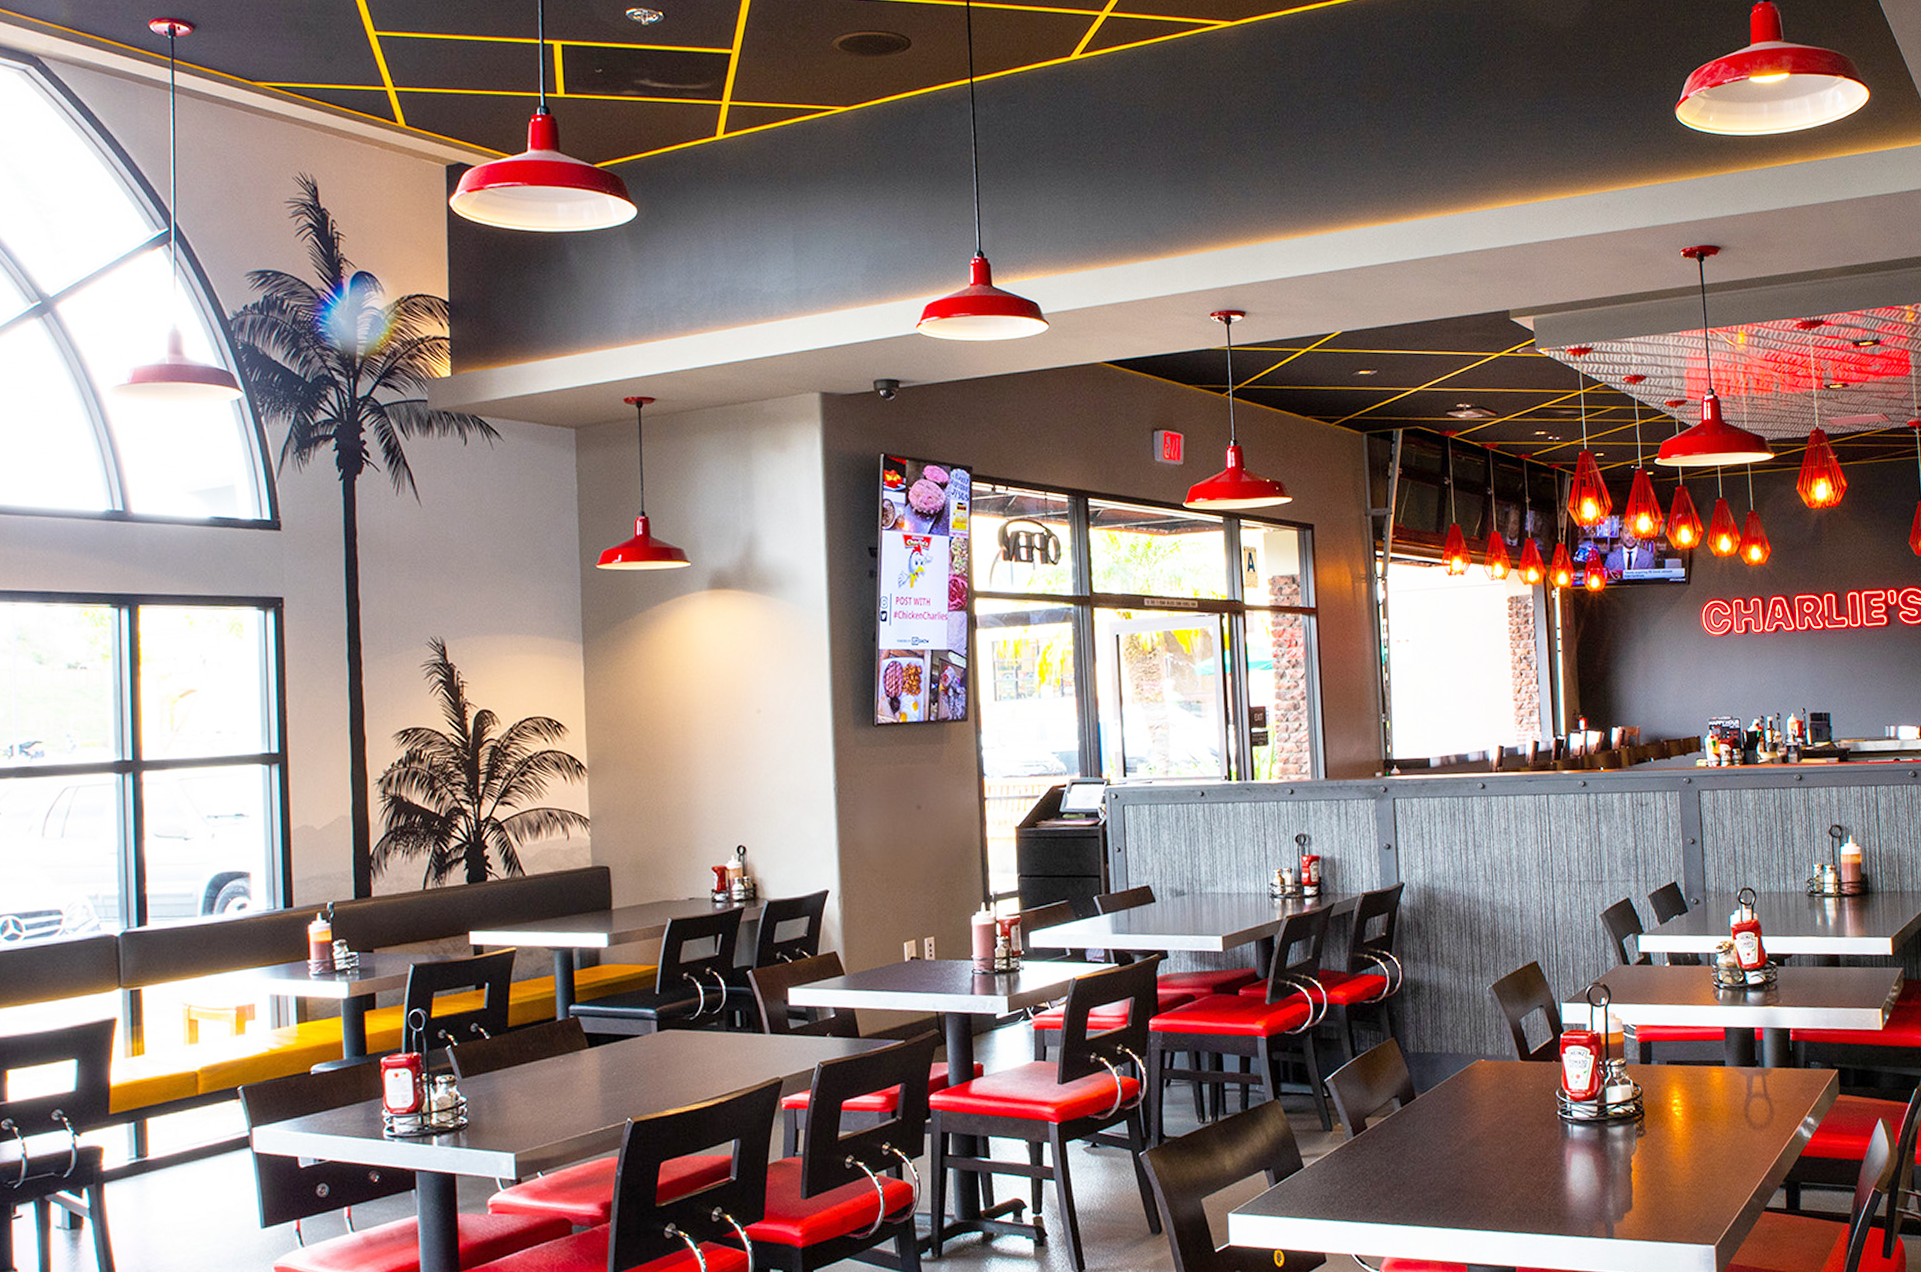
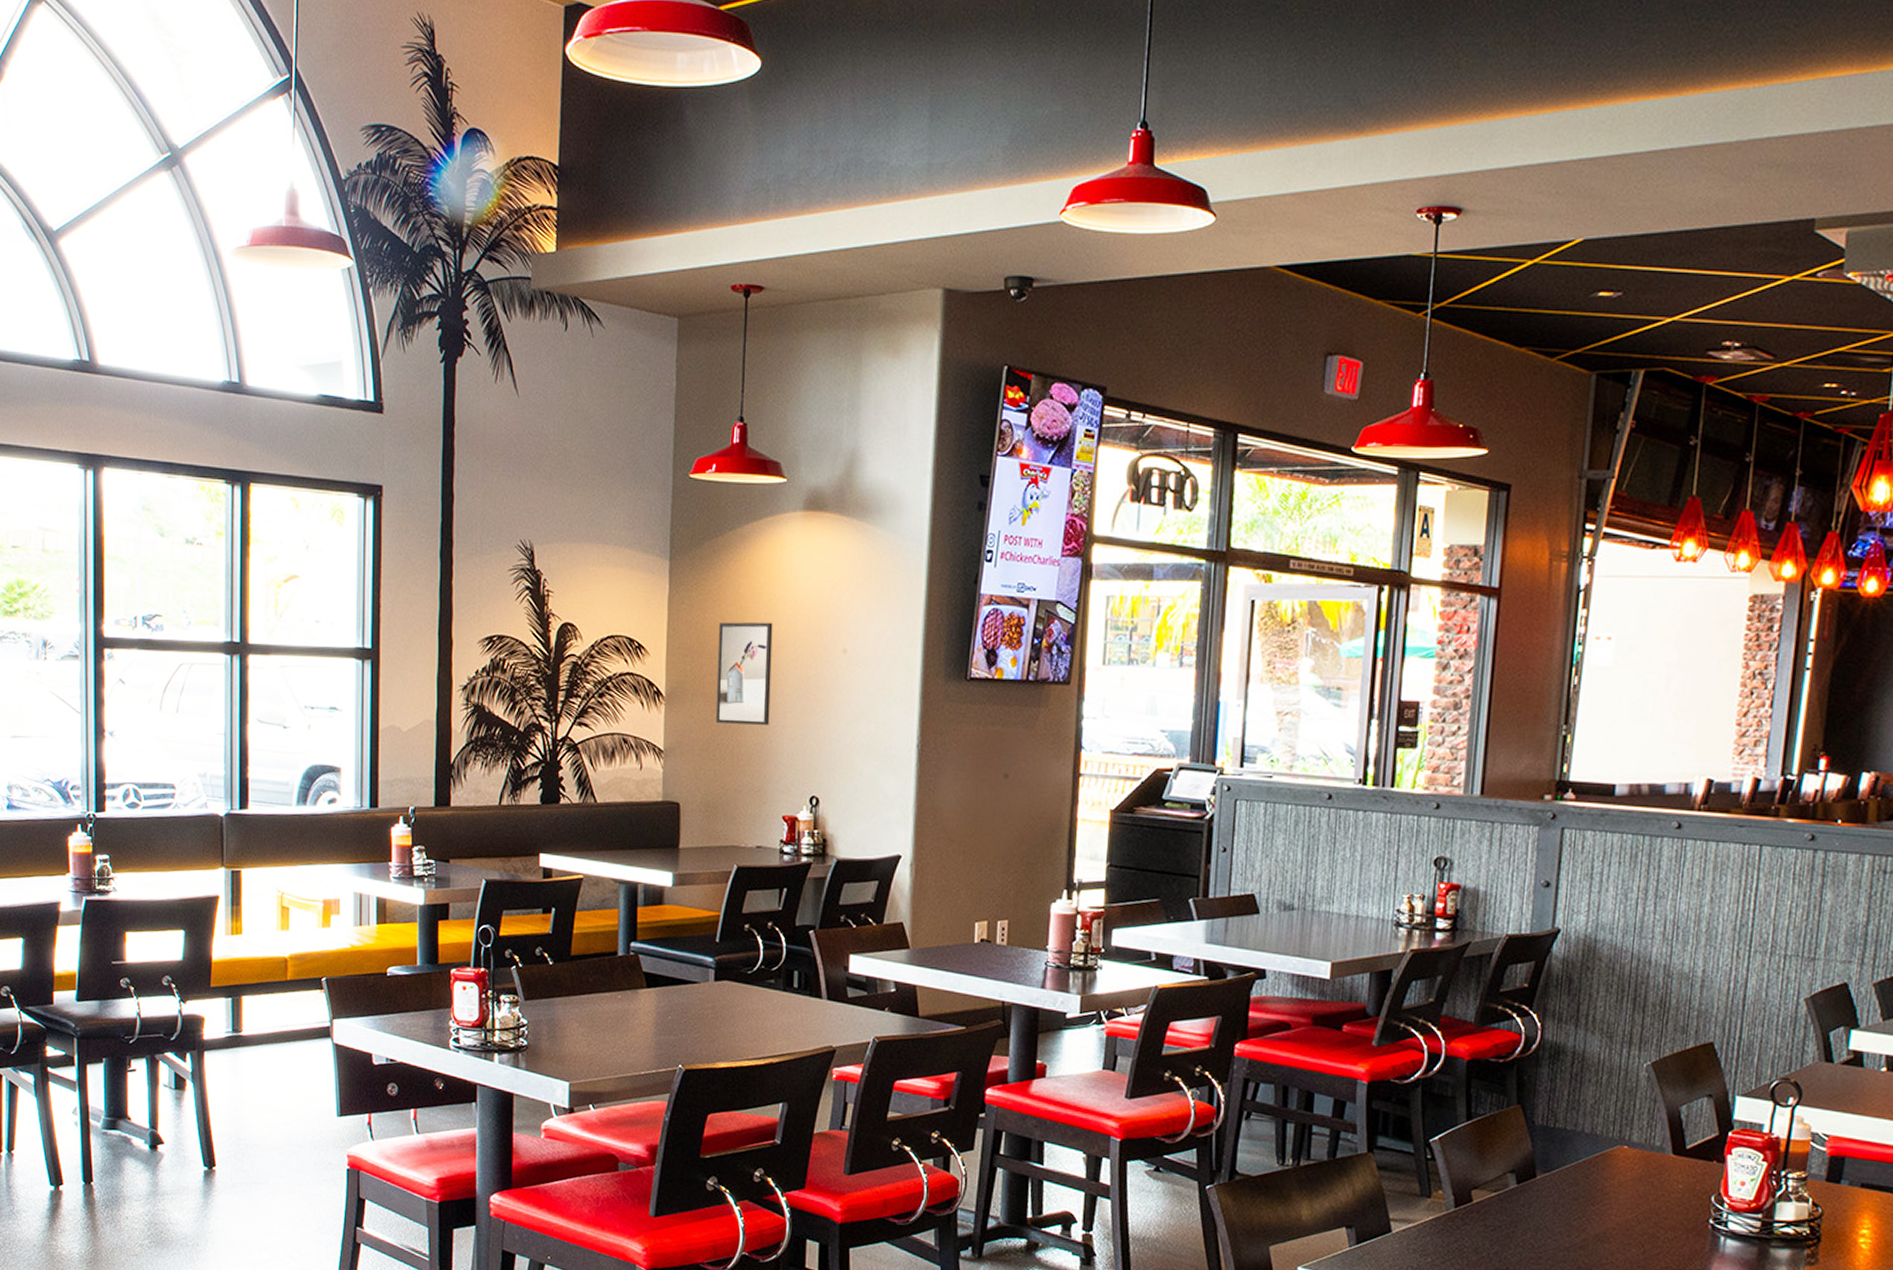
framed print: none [635,691,692,788] -> present [715,622,773,725]

